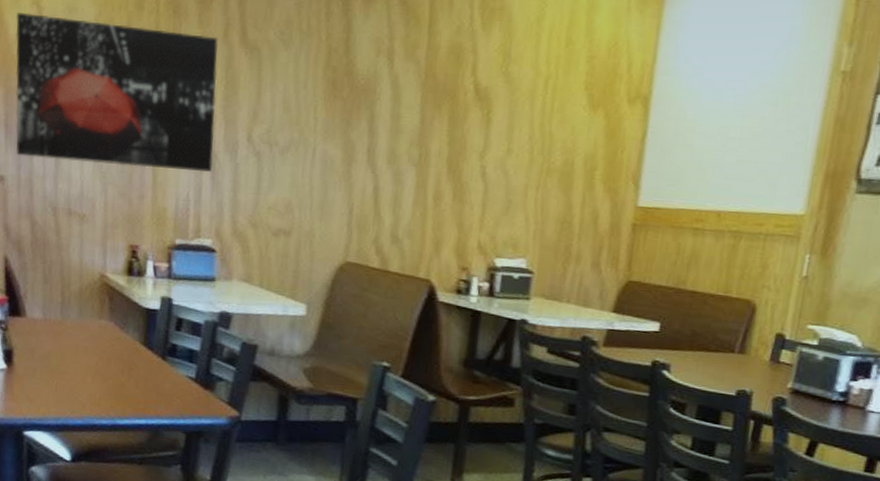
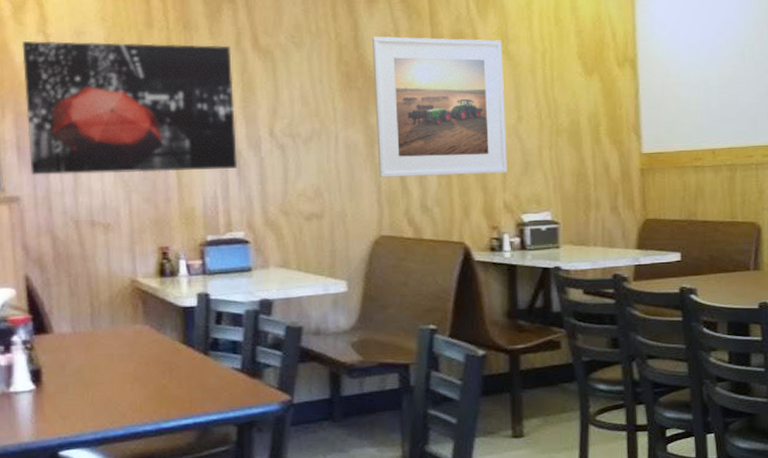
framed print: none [352,41,503,211] -> present [372,36,508,178]

